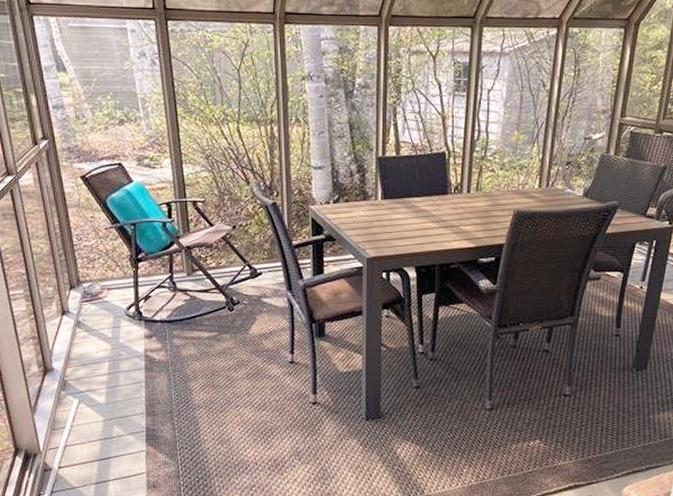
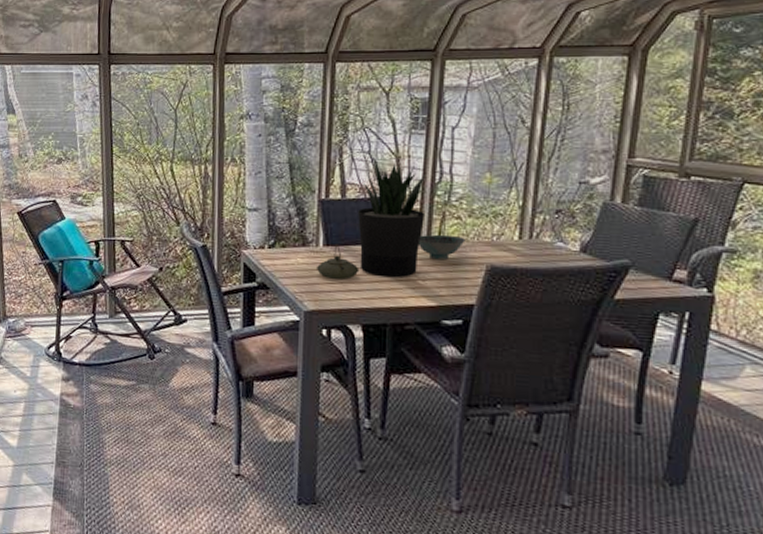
teapot: none [375,197,413,228] -> present [316,244,360,280]
planter: none [411,116,467,225] -> present [358,156,427,278]
bowl: none [461,185,498,208] -> present [419,234,466,261]

